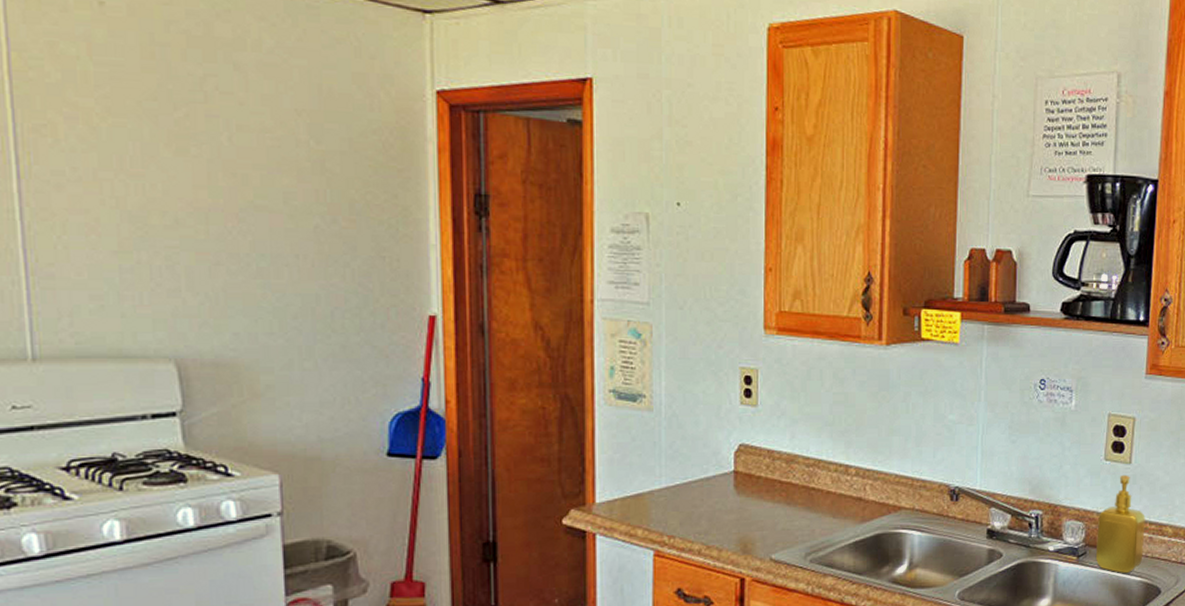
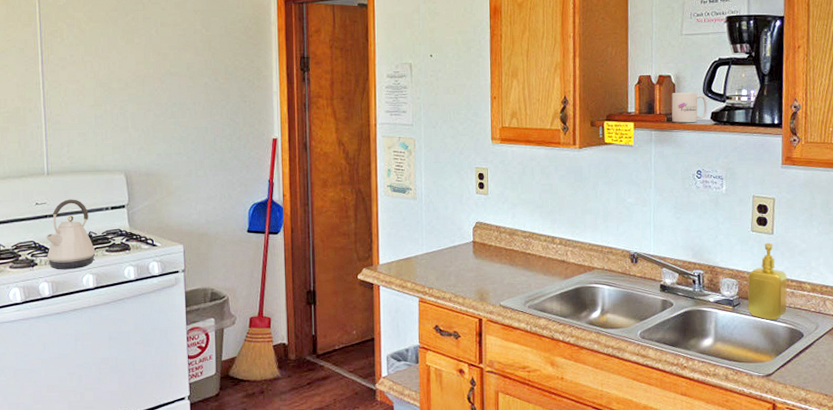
kettle: none [31,401,125,514] -> present [45,199,96,270]
mug: none [1011,274,1057,315] -> present [671,92,708,123]

